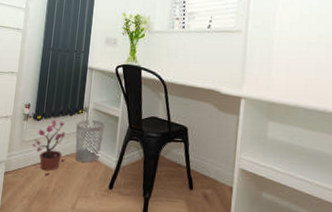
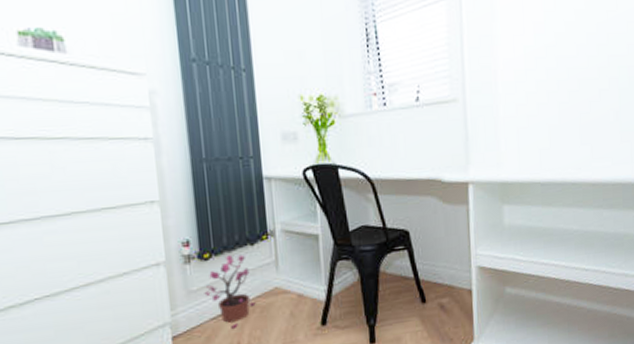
wastebasket: present [75,119,105,163] -> none [261,244,303,302]

